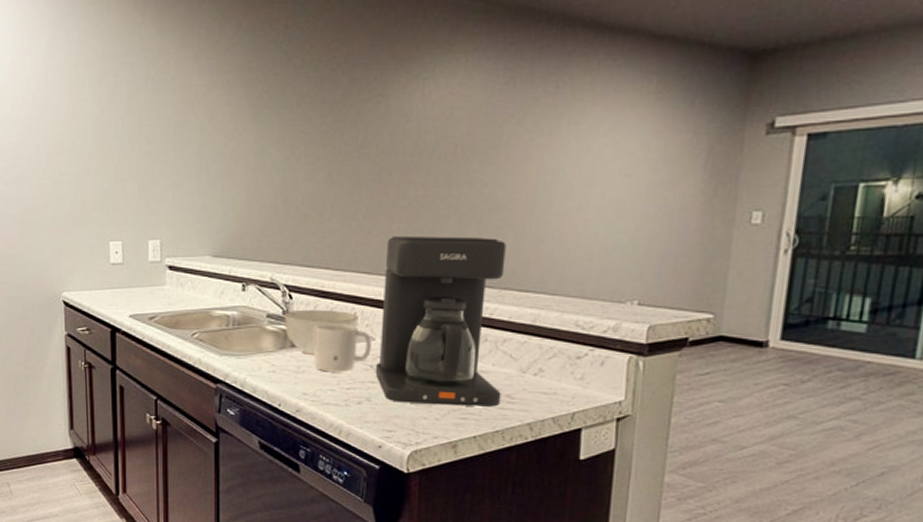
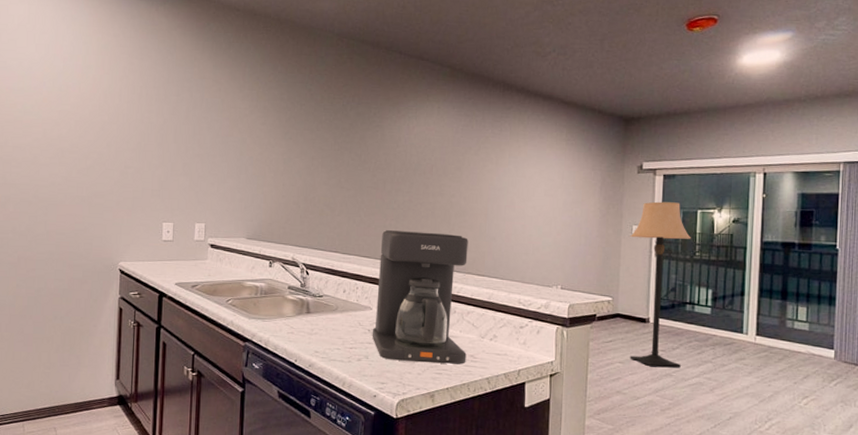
bowl: present [283,309,359,356] -> none [301,283,360,321]
mug: present [314,324,372,373] -> none [324,296,369,335]
lamp: none [735,174,846,408] -> present [630,201,692,368]

